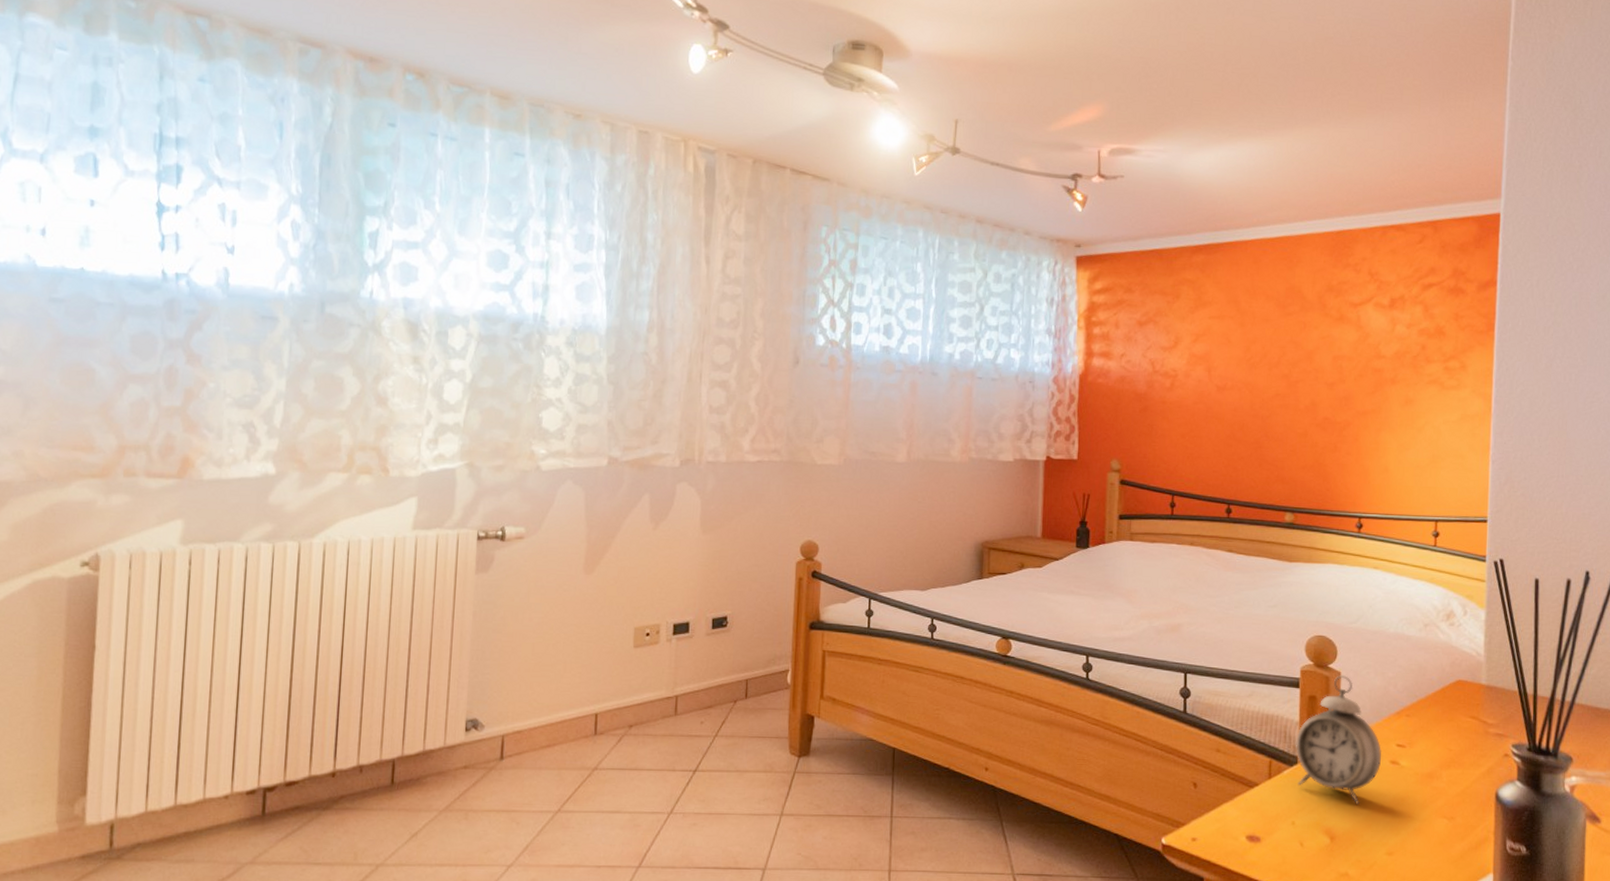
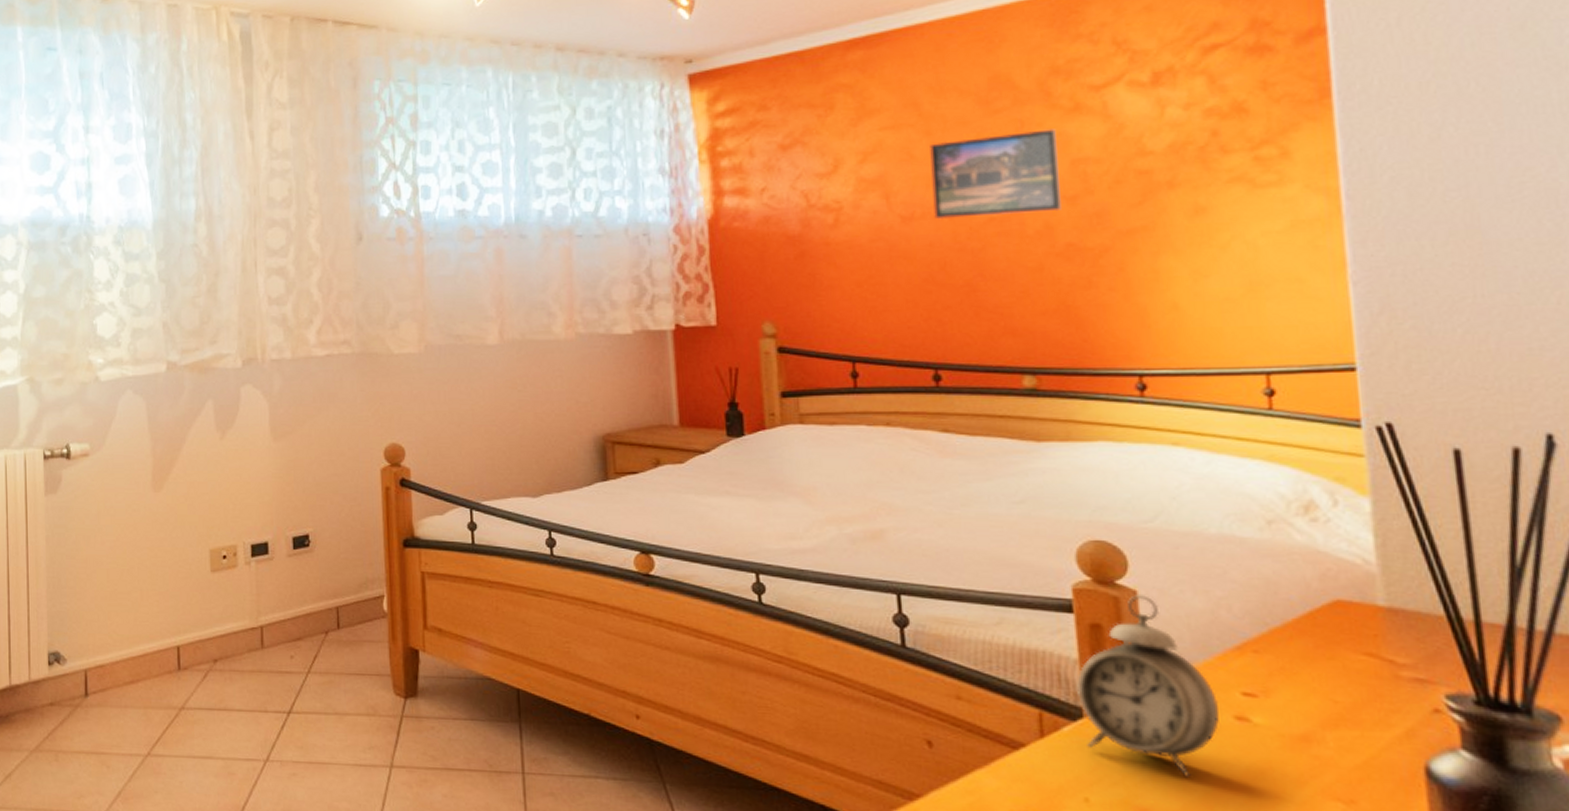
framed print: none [1240,331,1326,393] -> present [930,129,1061,220]

